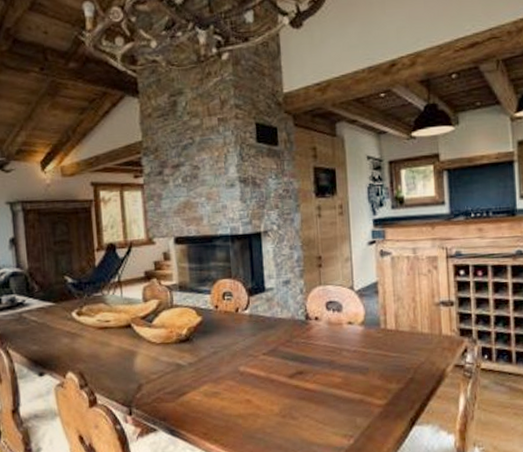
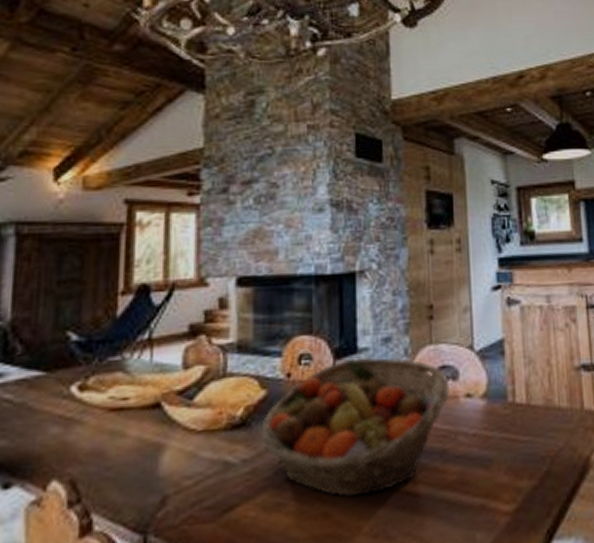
fruit basket: none [200,295,335,390] -> present [261,357,450,497]

